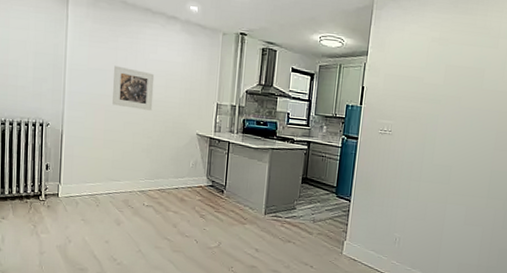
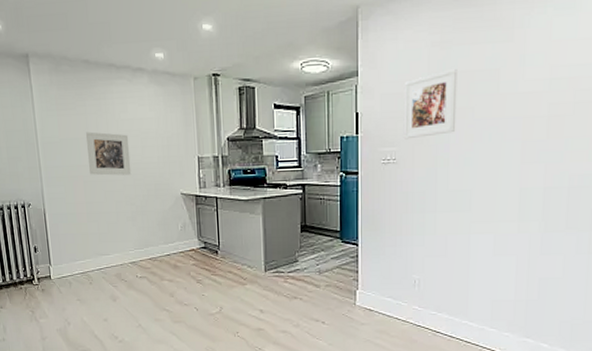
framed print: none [400,63,451,116] -> present [403,69,458,140]

